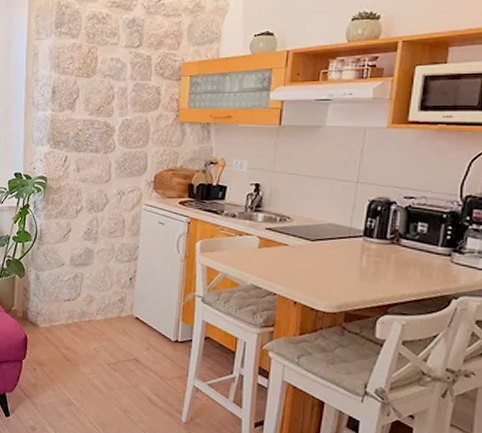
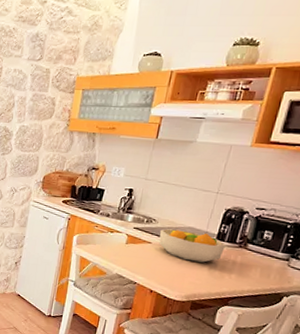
fruit bowl: none [296,227,376,265] -> present [159,229,227,263]

